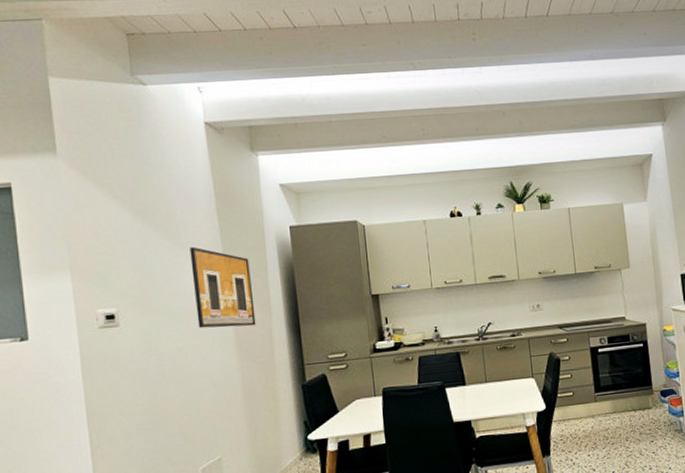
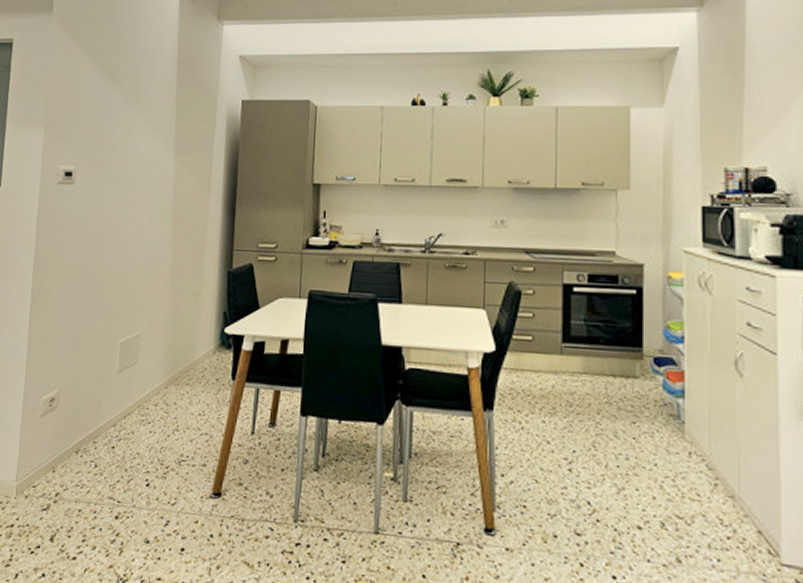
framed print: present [189,246,256,329] -> none [141,113,198,201]

